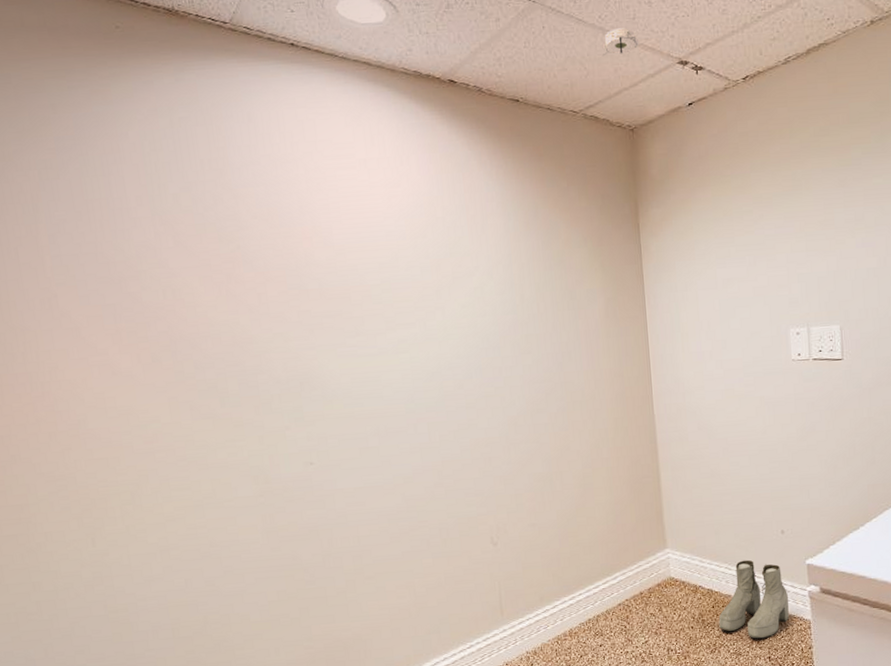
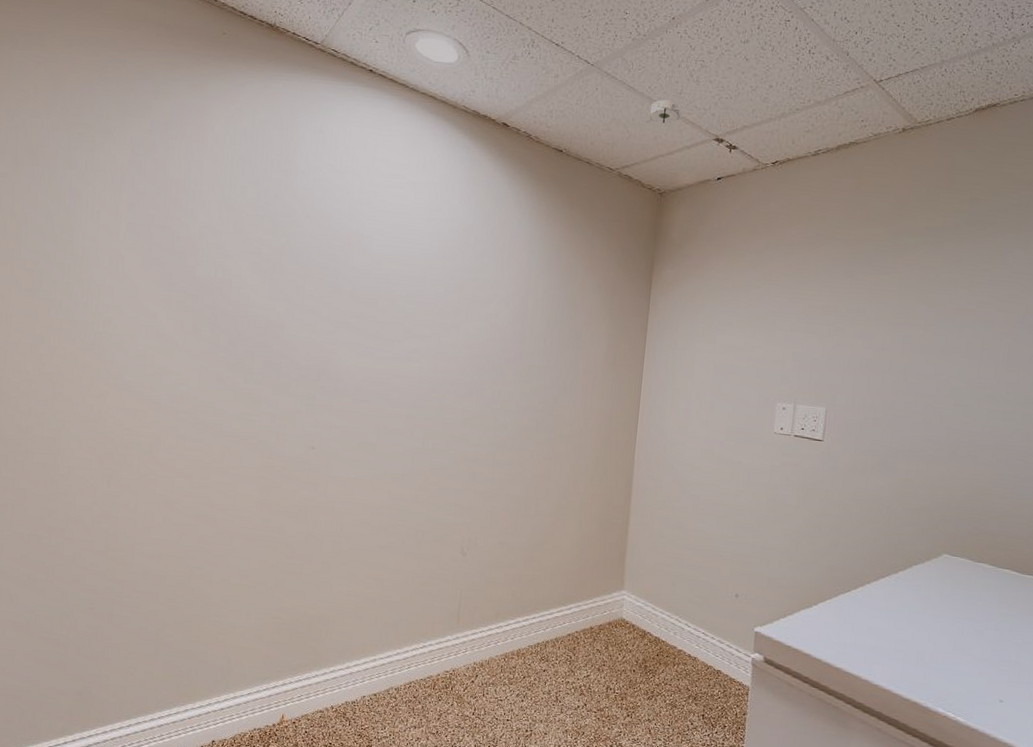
boots: present [718,559,789,639] -> none [660,615,732,696]

